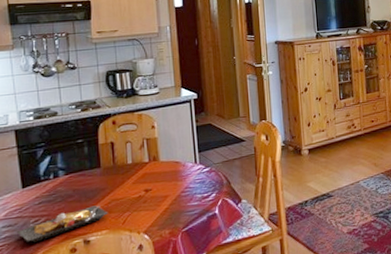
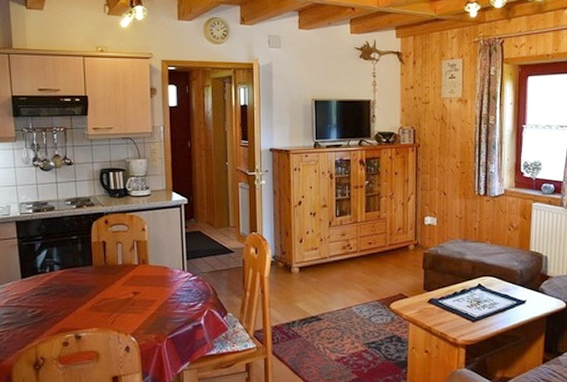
plate: present [16,205,108,243] -> none [15,303,98,332]

